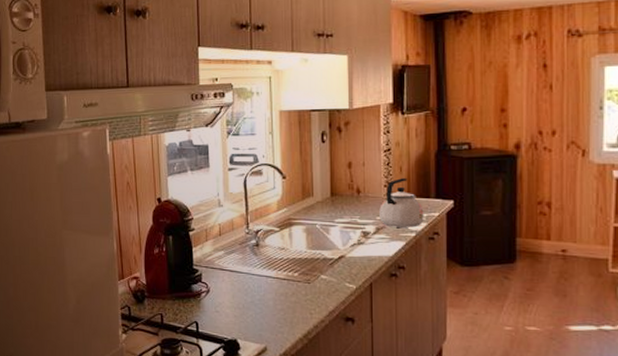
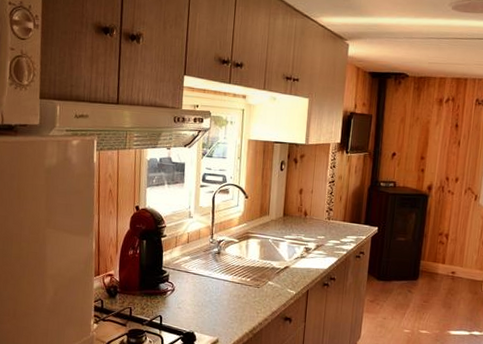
kettle: present [379,178,424,227] -> none [320,206,355,247]

